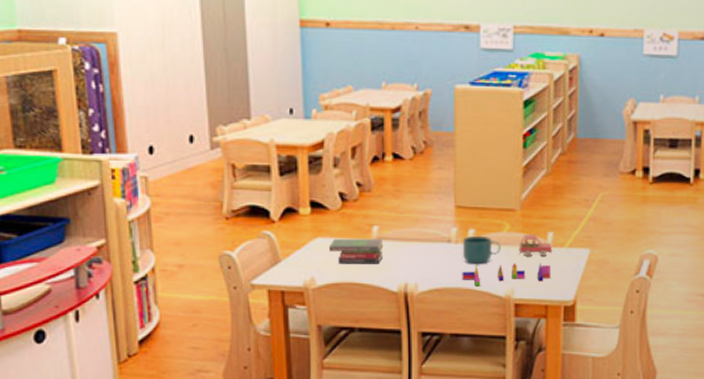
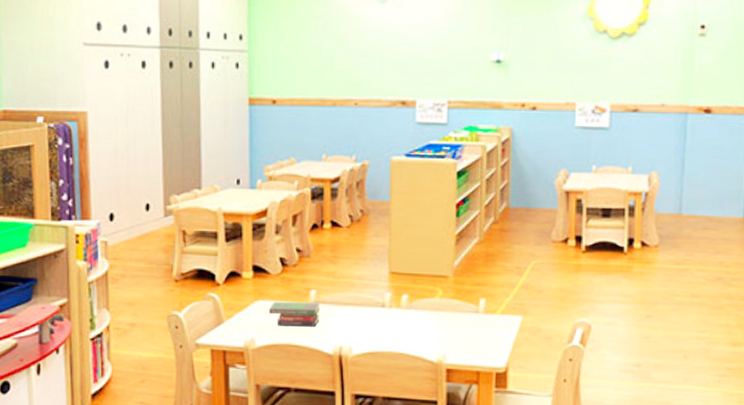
cup: present [462,235,501,264] -> none [395,301,433,329]
toy blocks: present [462,263,551,287] -> none [395,328,483,351]
toy car: present [519,234,553,256] -> none [451,301,485,323]

